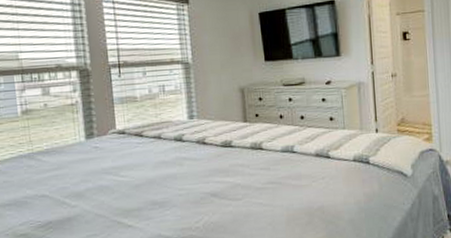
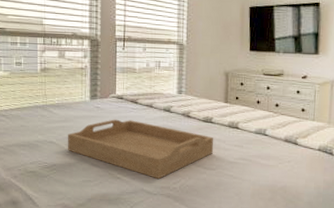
serving tray: none [63,156,238,221] -> present [68,119,214,180]

